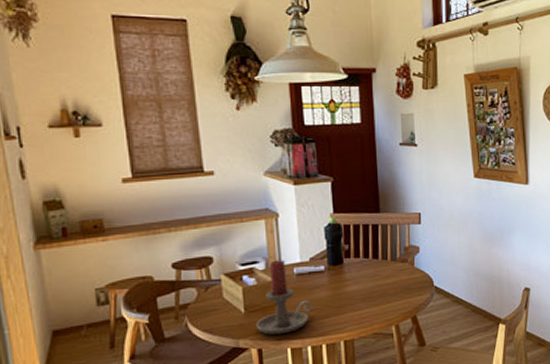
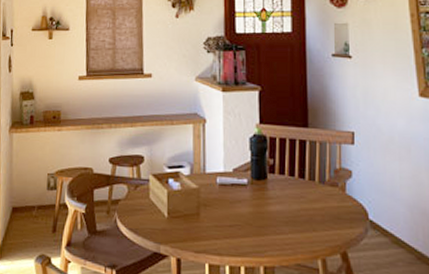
candle holder: present [255,260,312,335] -> none [176,167,232,247]

